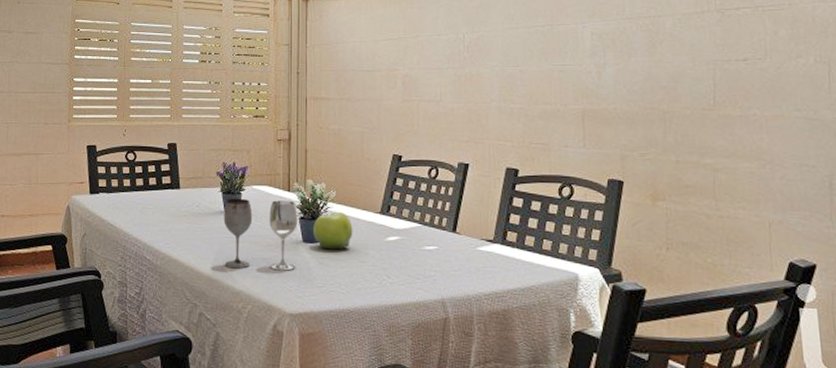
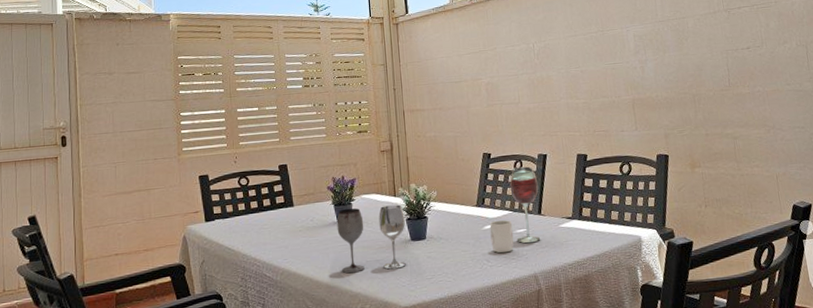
fruit: present [313,211,353,250] -> none [419,209,455,245]
mug: none [393,232,421,271] -> present [489,220,514,253]
wineglass: none [421,175,456,264] -> present [509,166,541,244]

